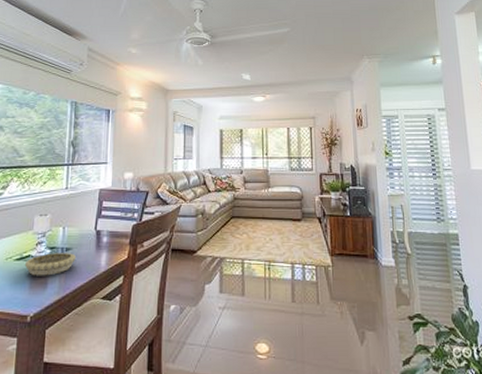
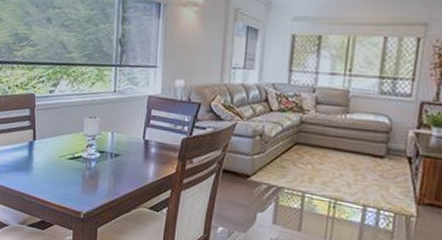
decorative bowl: present [24,253,76,276] -> none [76,156,124,179]

